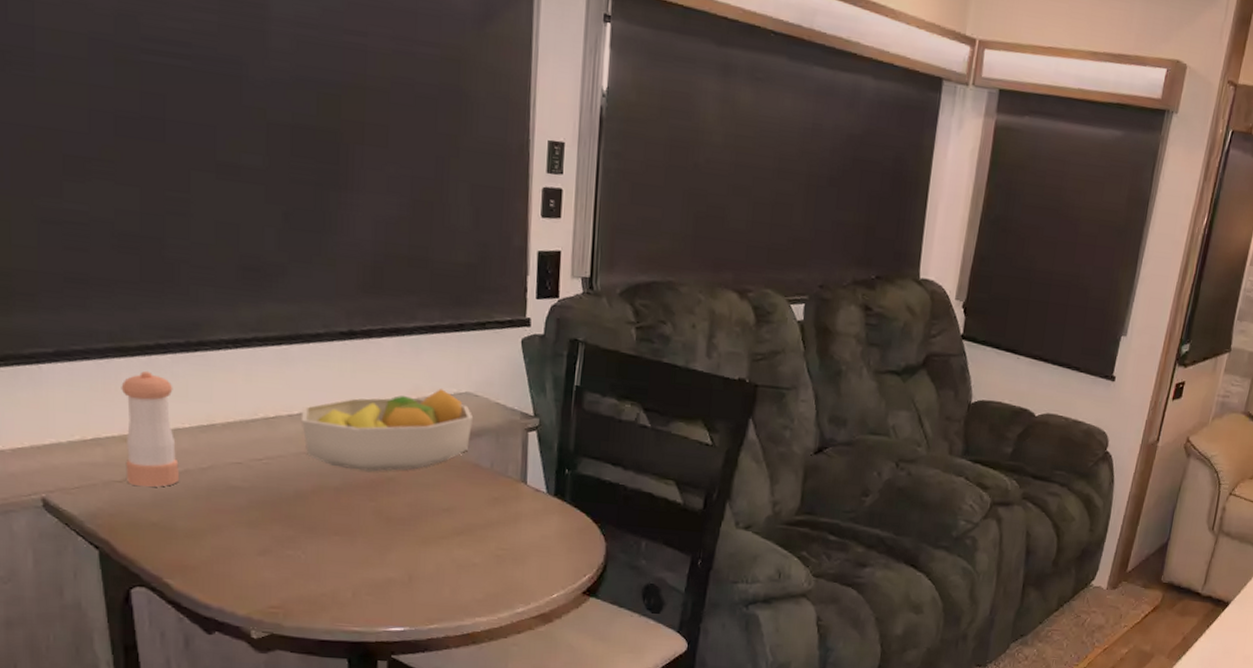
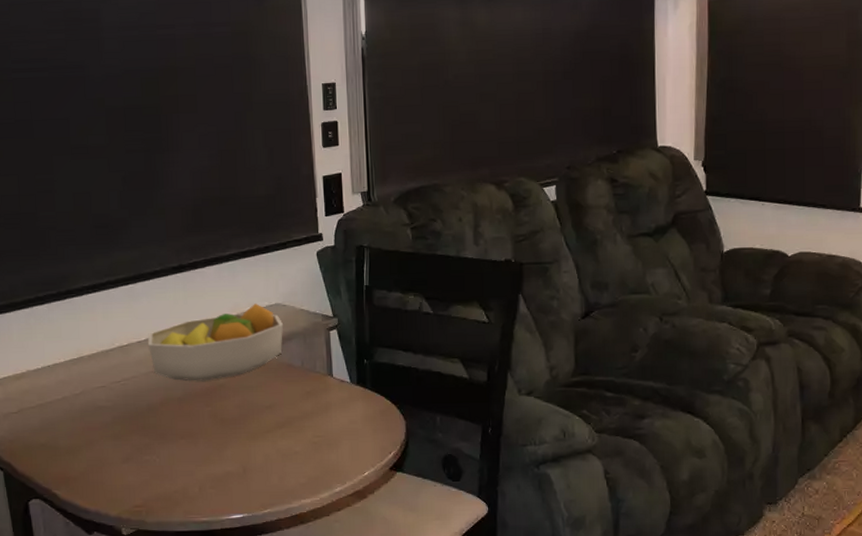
pepper shaker: present [121,370,180,488] -> none [12,319,60,415]

